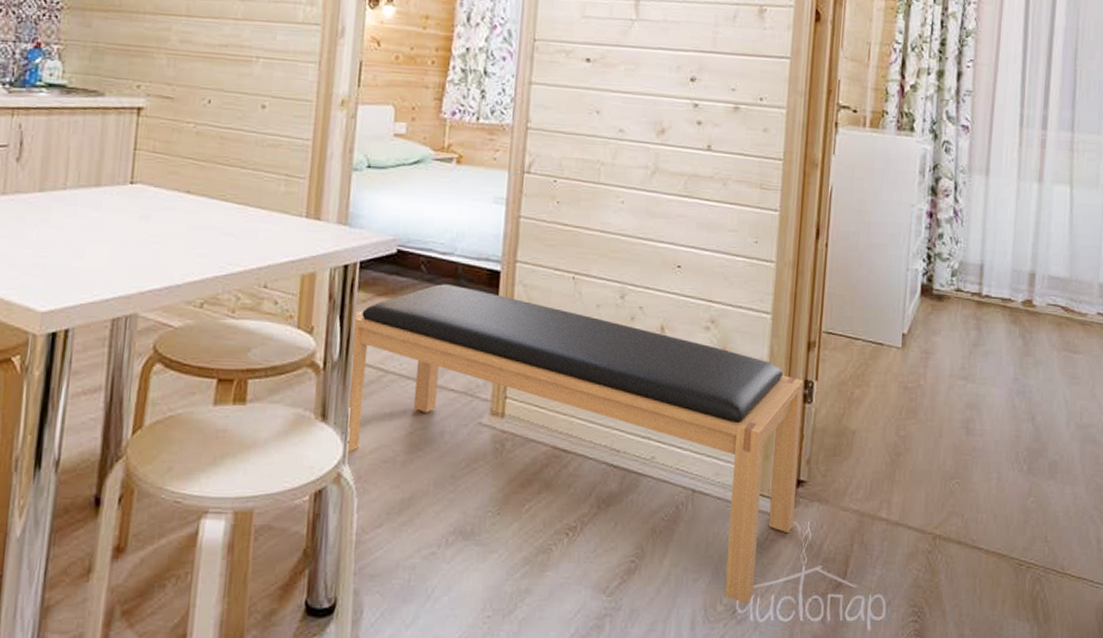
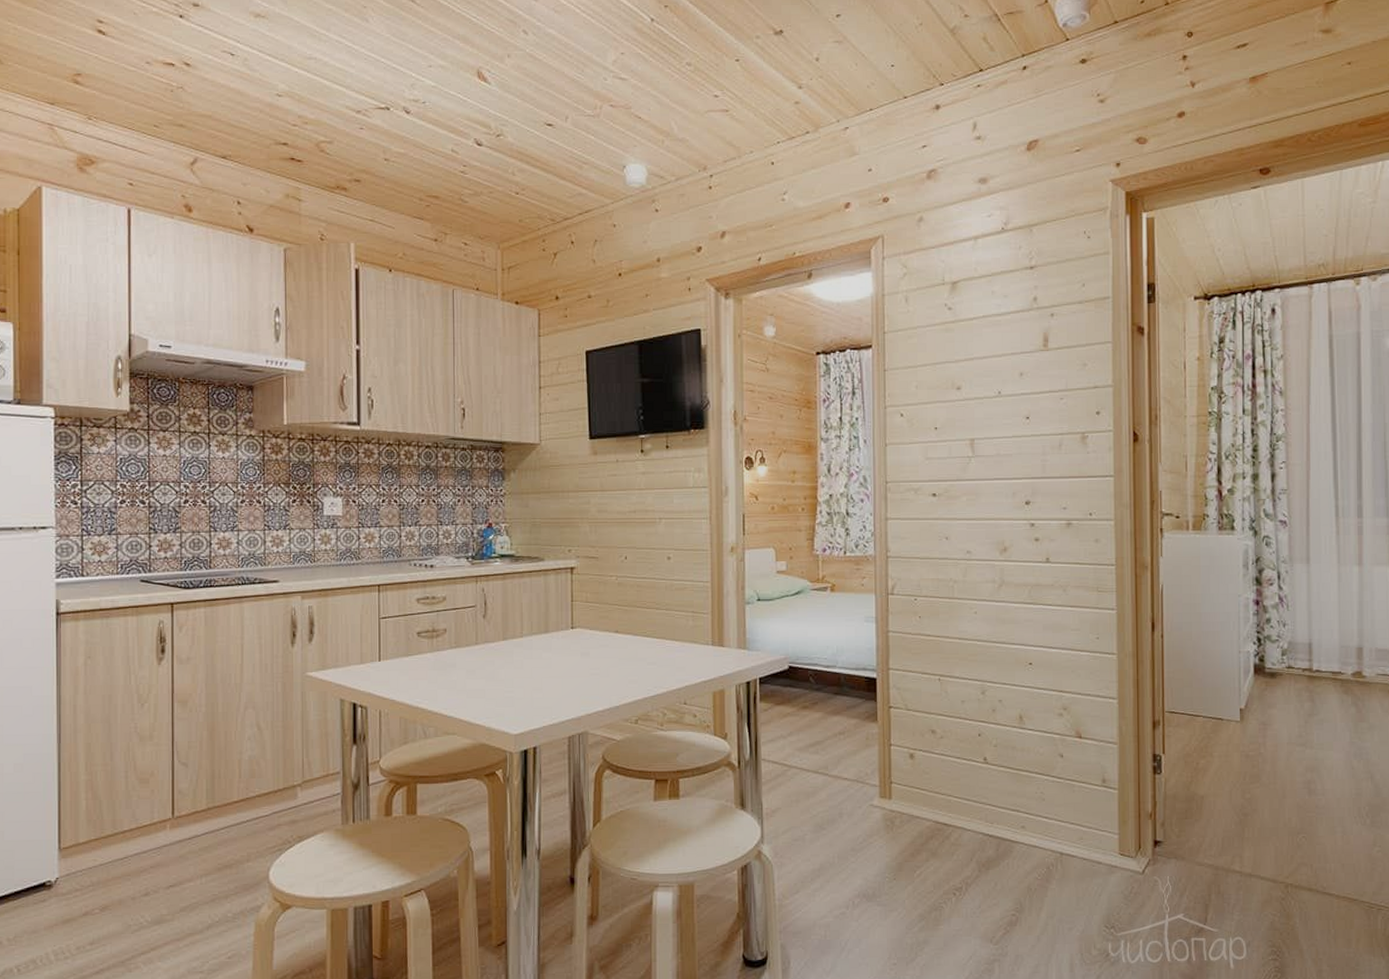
bench: present [347,284,804,604] -> none [760,692,1154,948]

